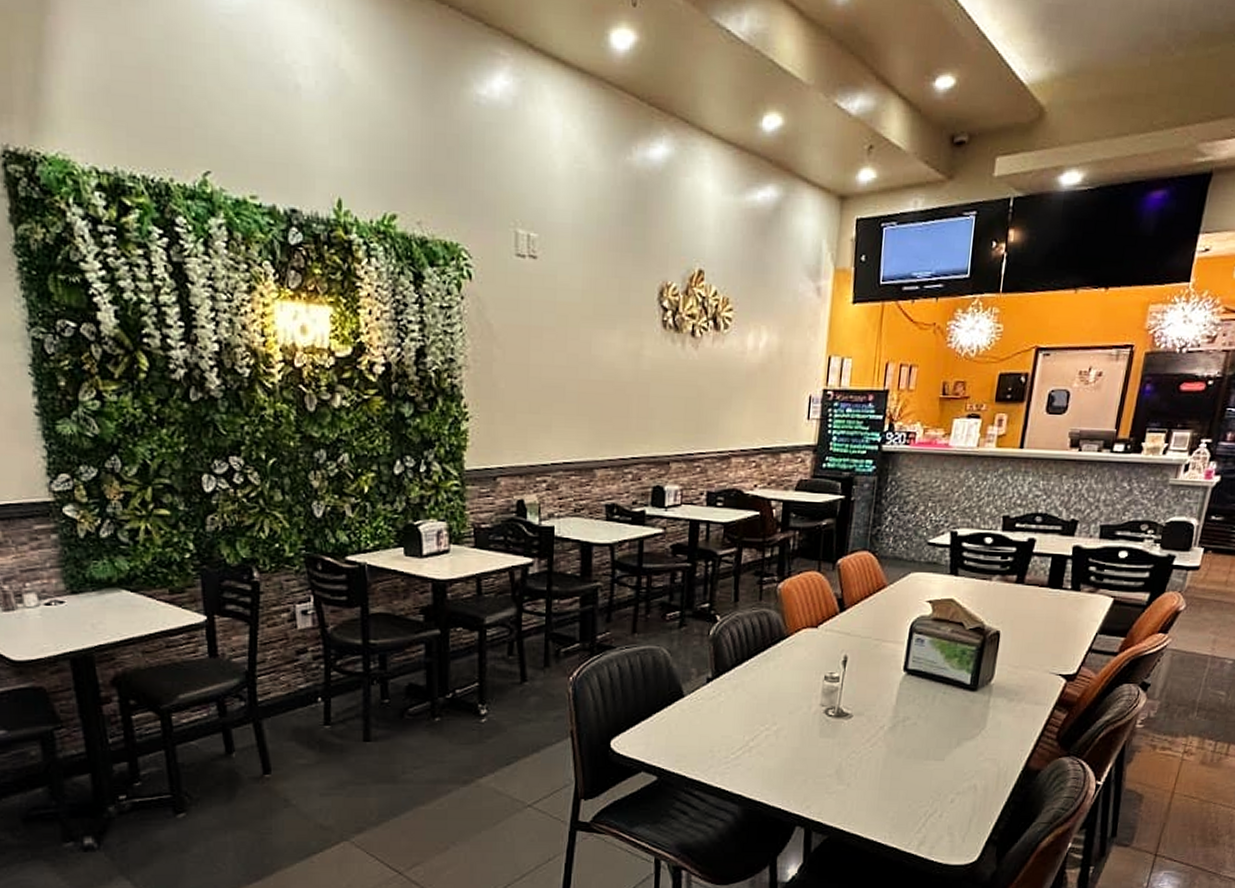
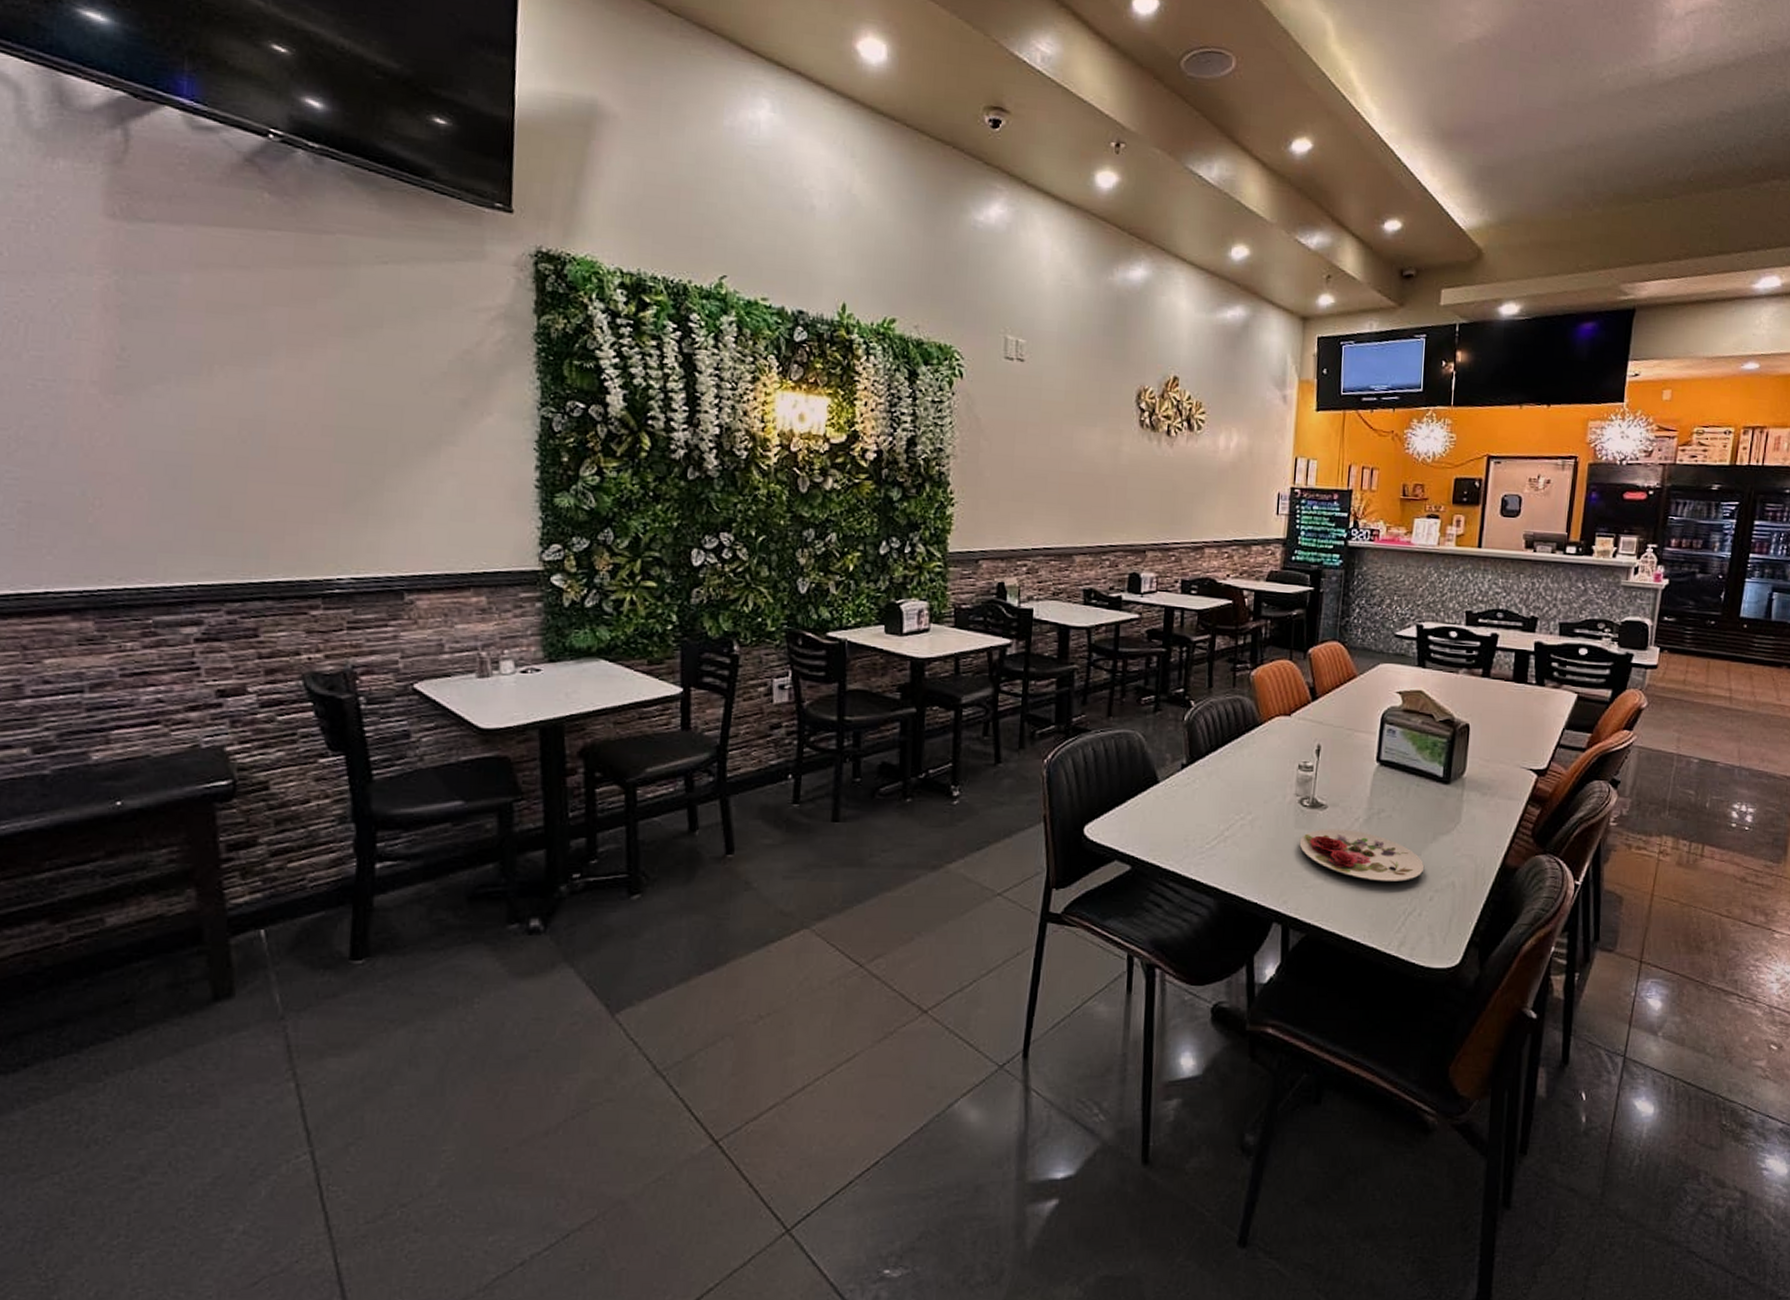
plate: none [823,737,948,785] -> present [1299,828,1425,882]

